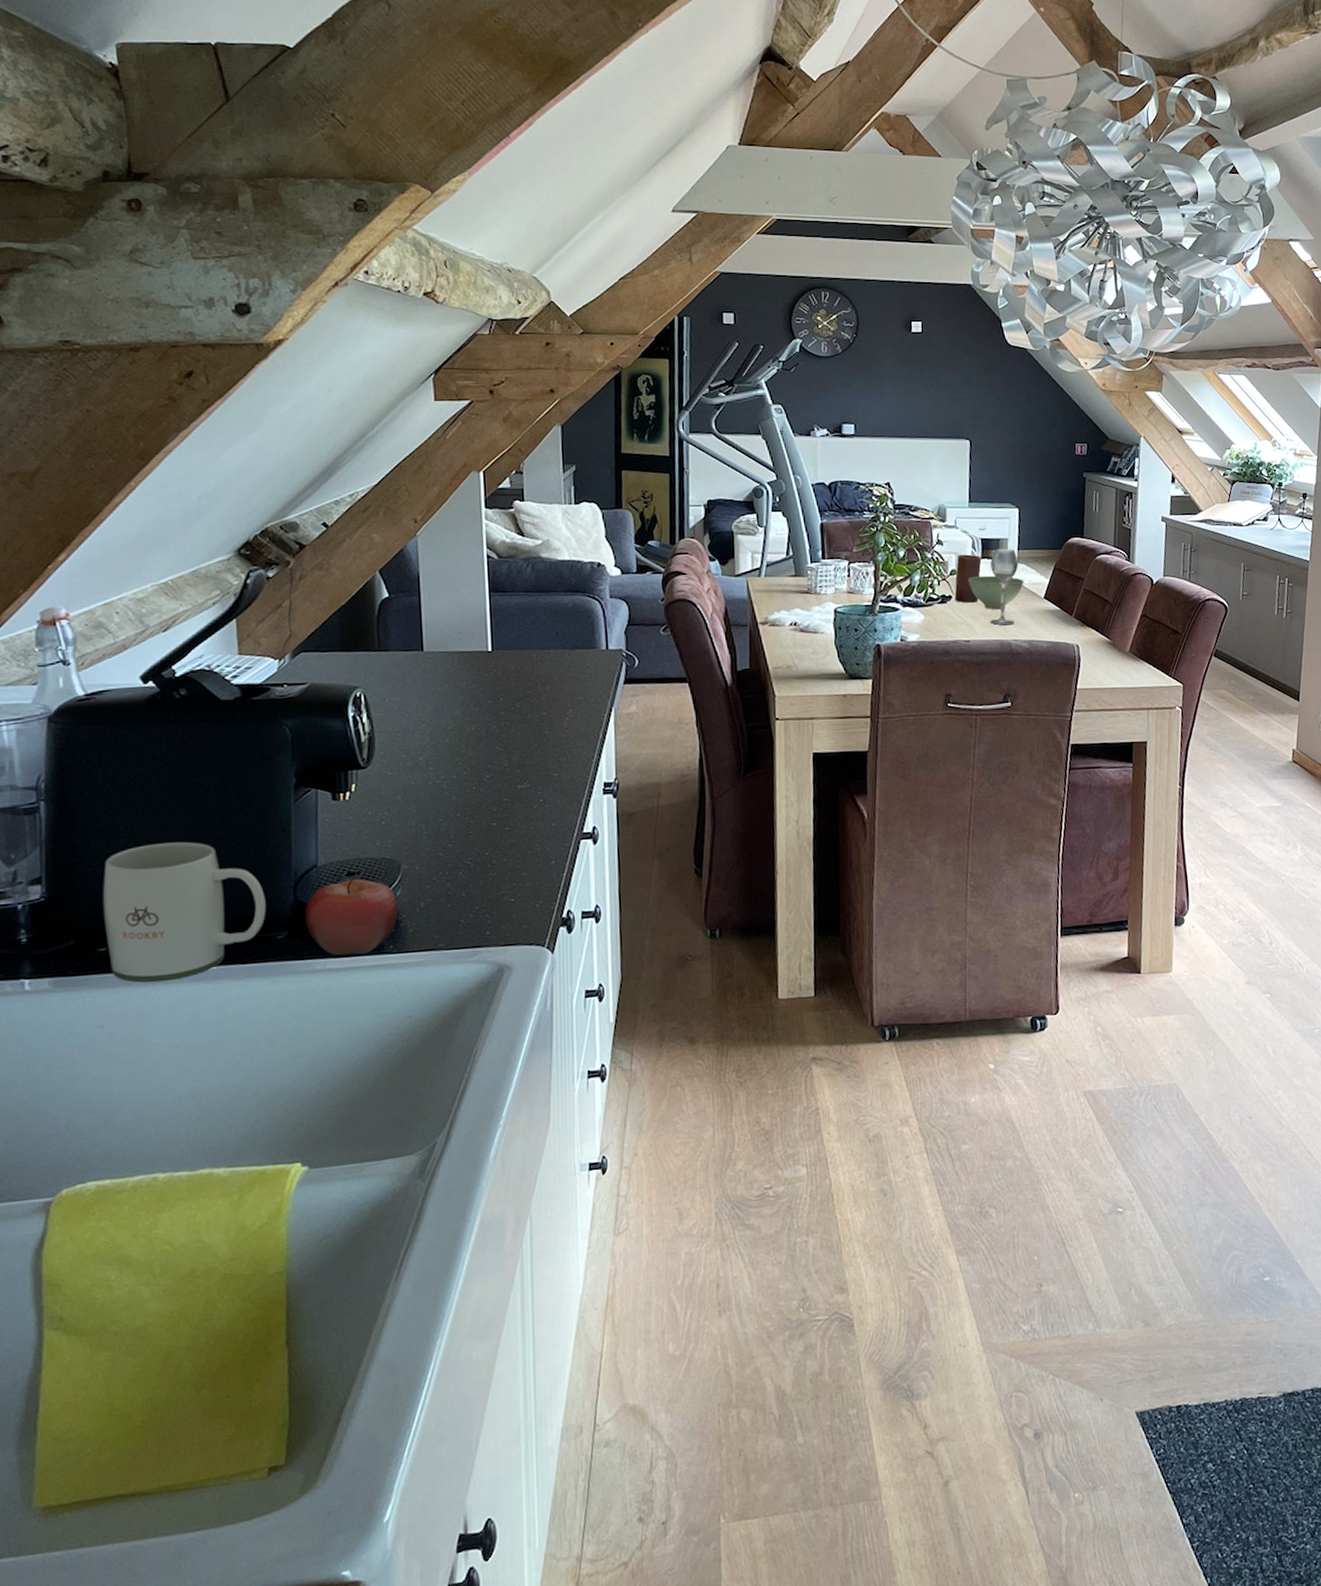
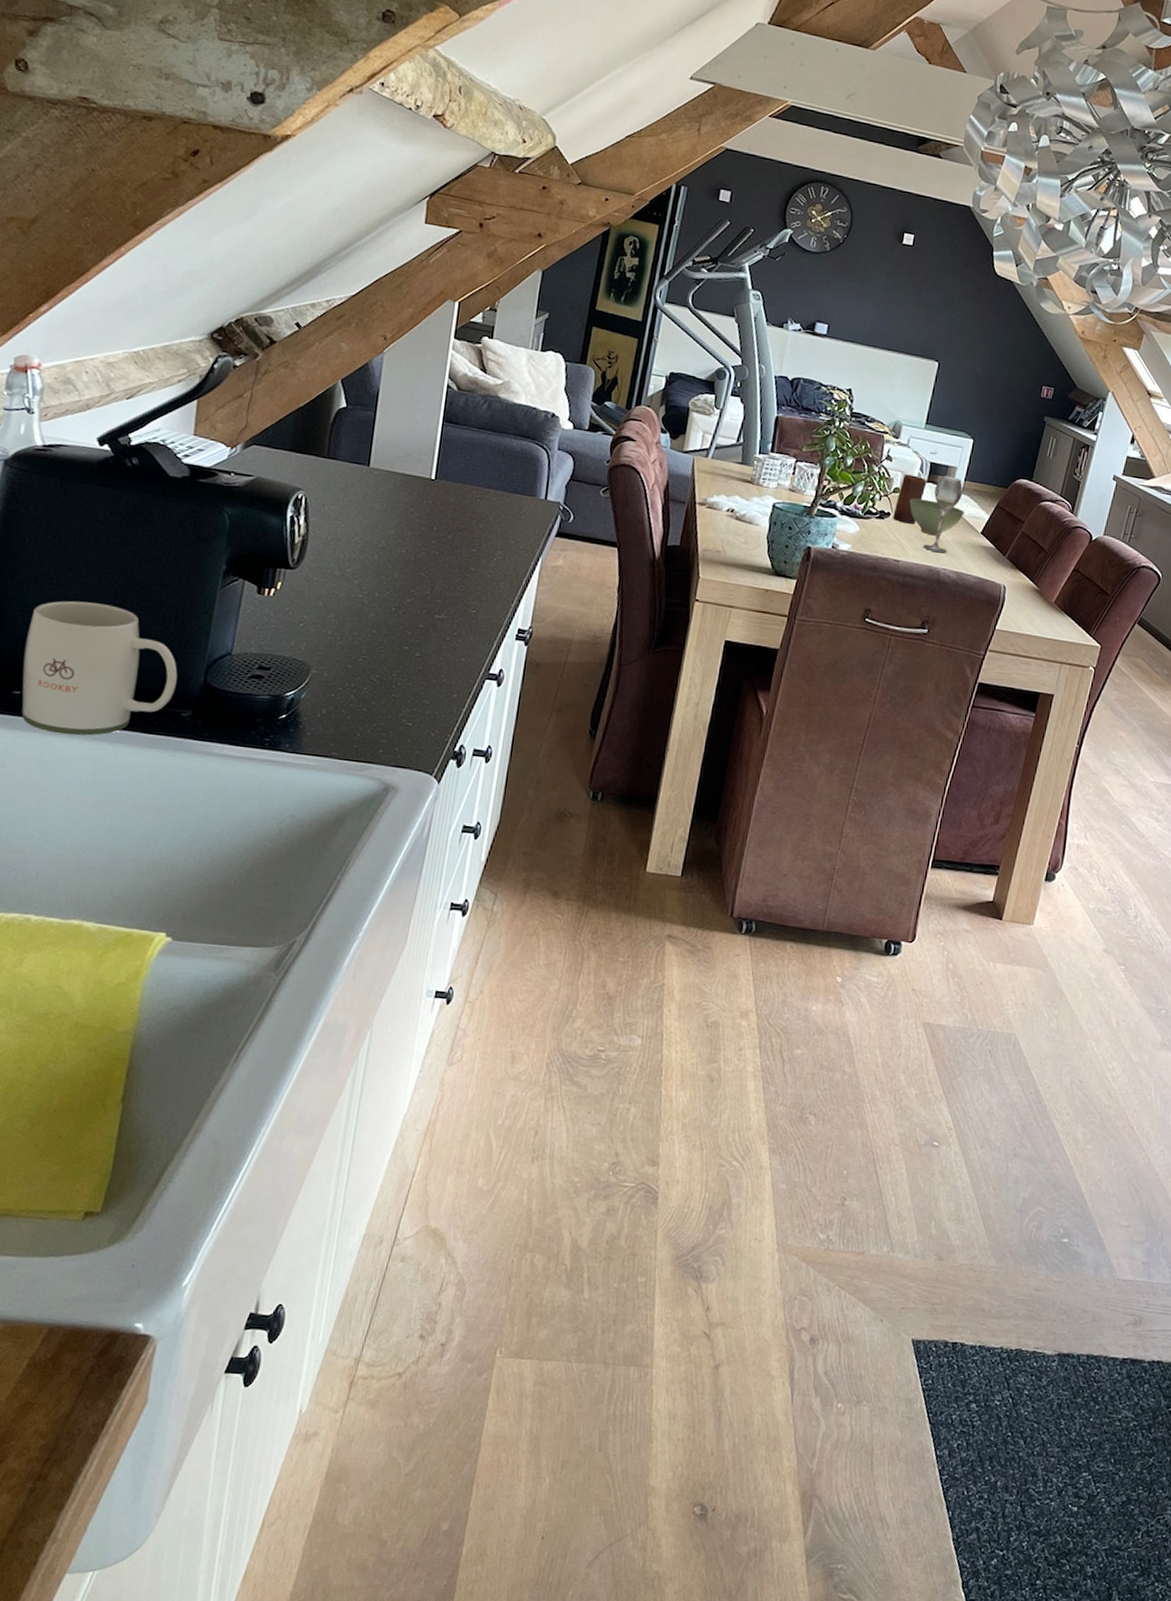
fruit: present [305,872,398,956] -> none [210,668,301,748]

